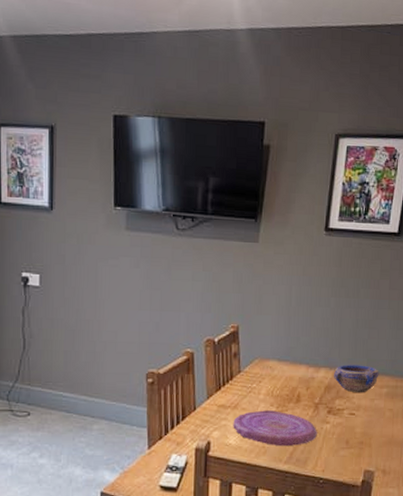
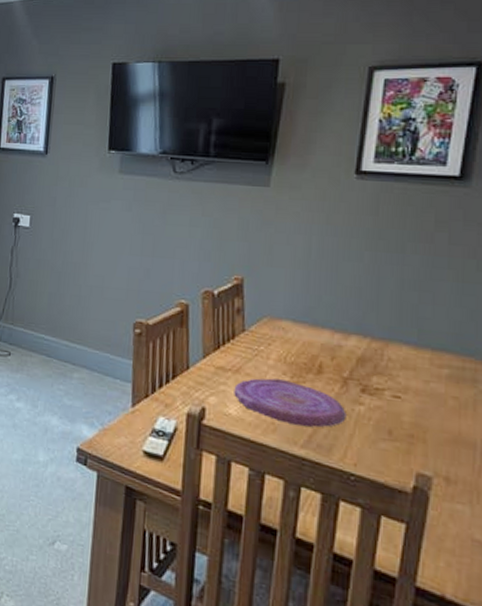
bowl: present [334,364,379,393] -> none [370,333,437,372]

